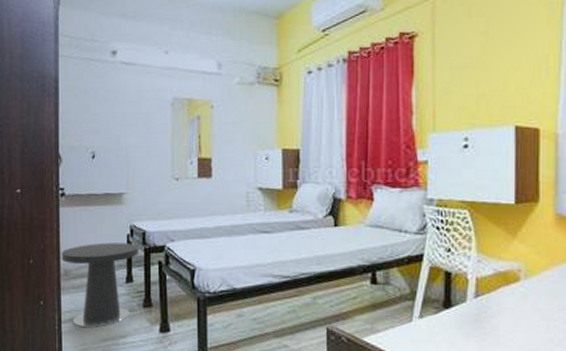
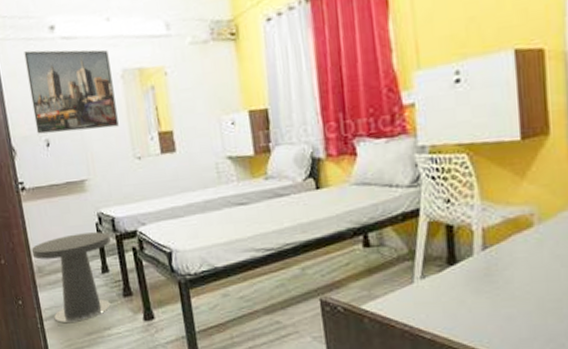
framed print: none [84,70,162,148] -> present [24,49,119,134]

